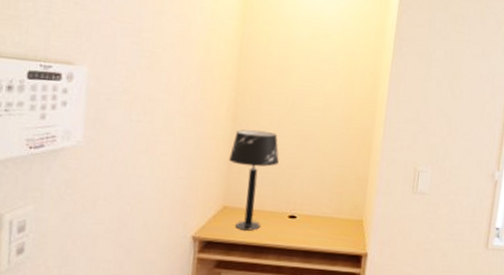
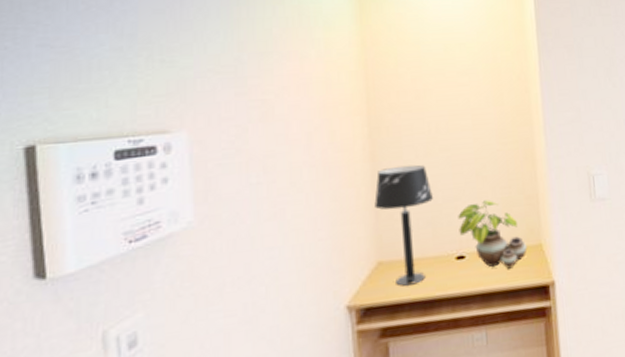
potted plant: none [295,173,350,235] -> present [458,200,528,269]

